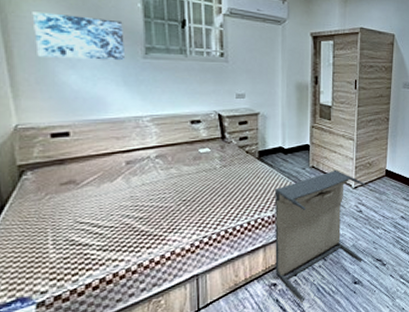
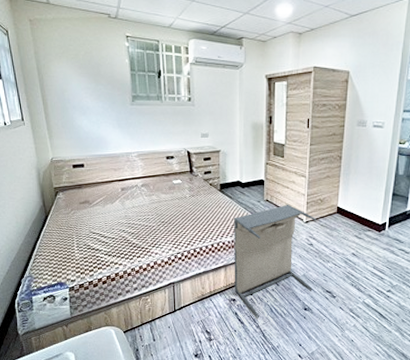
wall art: present [32,11,126,61] -> none [57,72,119,108]

